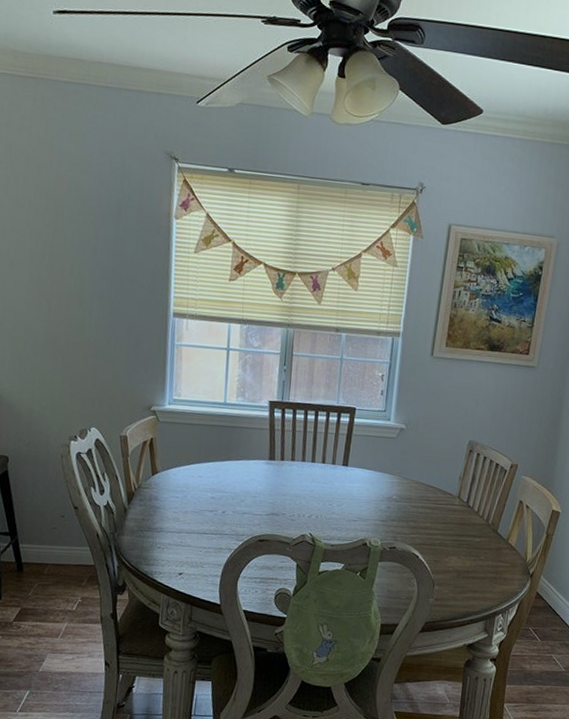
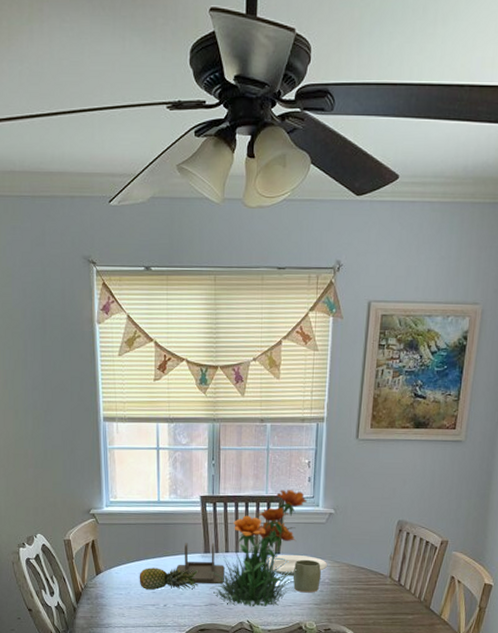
fruit: none [197,471,262,497] -> present [139,567,199,590]
napkin holder: none [238,448,290,493] -> present [176,542,225,584]
flower plant: none [273,401,378,520] -> present [209,490,307,607]
plate: none [326,467,397,490] -> present [260,554,328,576]
mug: none [359,473,389,509] -> present [293,559,321,593]

